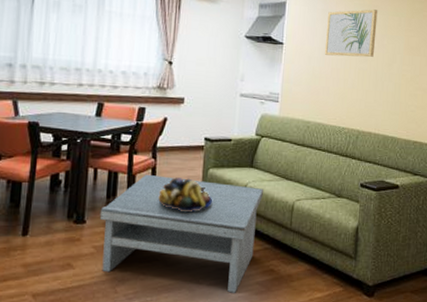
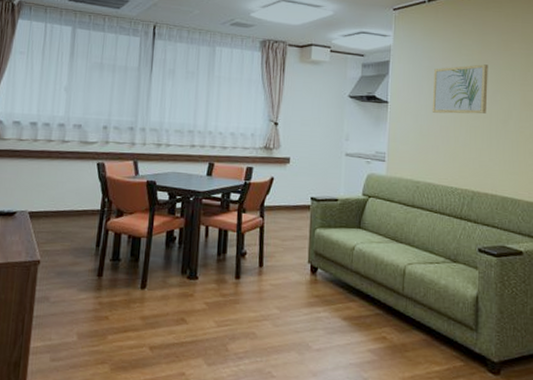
coffee table: present [99,174,263,293] -> none [211,232,372,360]
fruit bowl: present [158,177,212,213] -> none [266,237,320,273]

